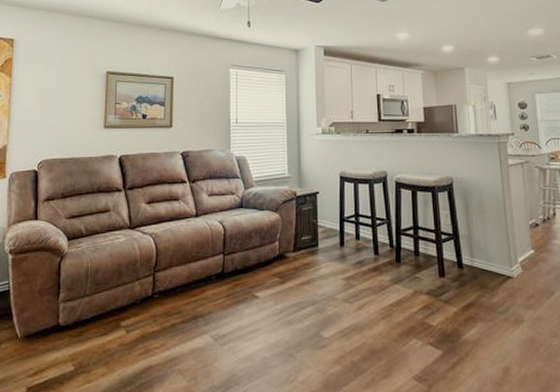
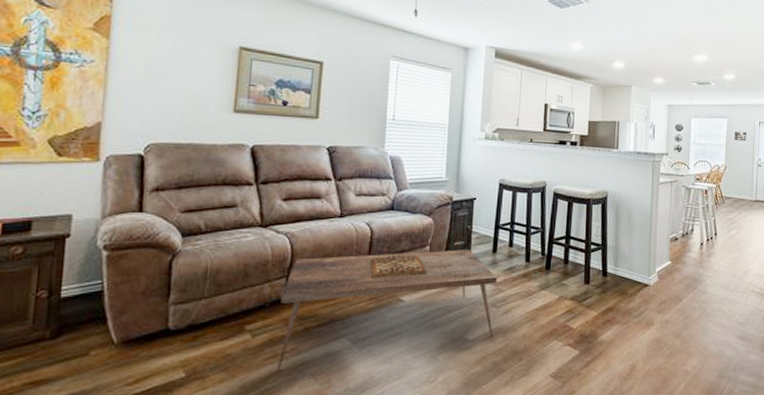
coffee table: none [149,244,349,367] -> present [277,249,498,371]

